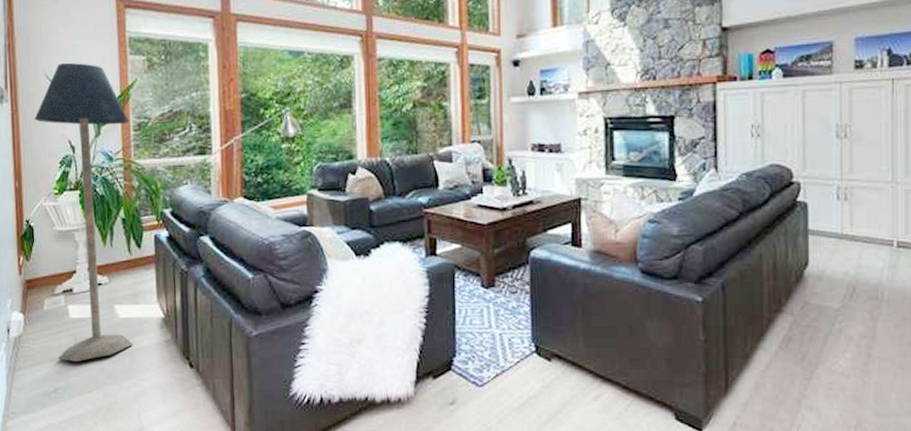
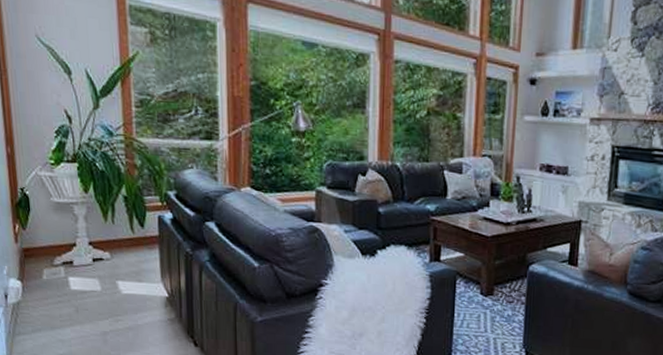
floor lamp: present [35,62,133,361] -> none [26,24,137,332]

